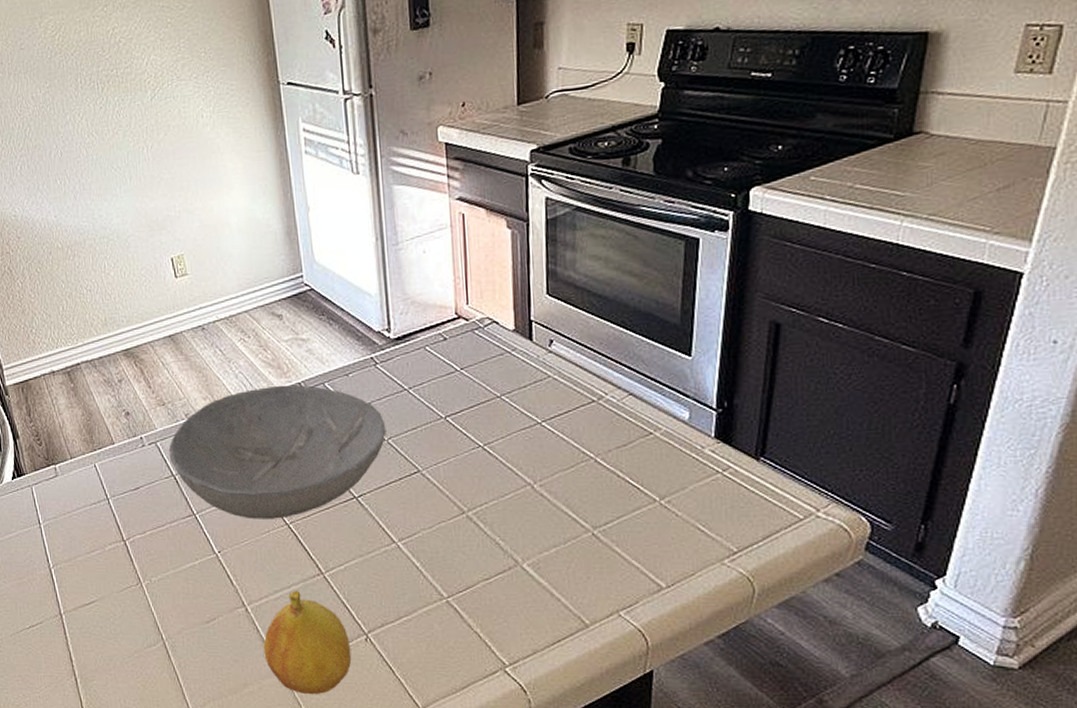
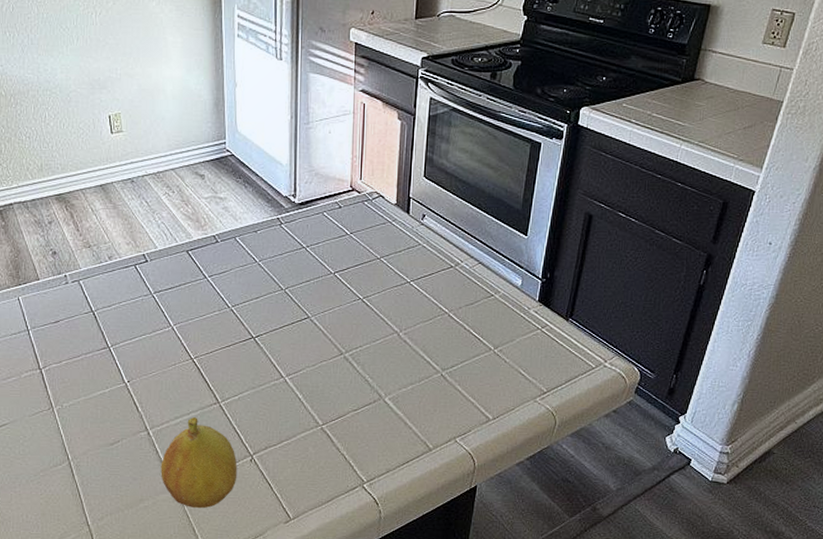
bowl: present [168,384,386,519] -> none [90,236,285,354]

